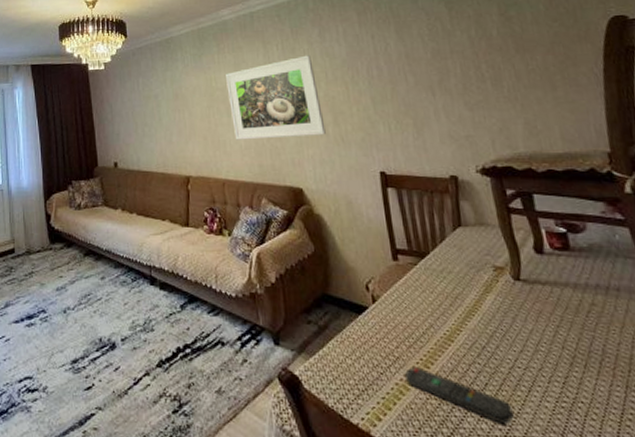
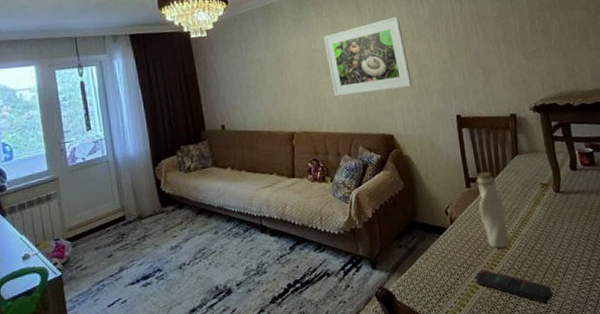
water bottle: none [405,243,452,343] -> present [476,171,510,249]

